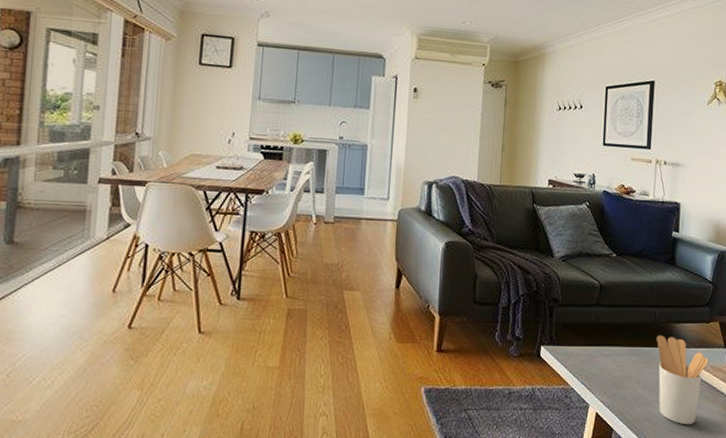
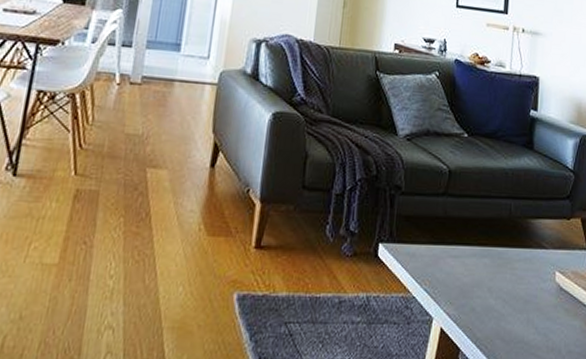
utensil holder: present [656,335,709,425] -> none [511,233,570,345]

